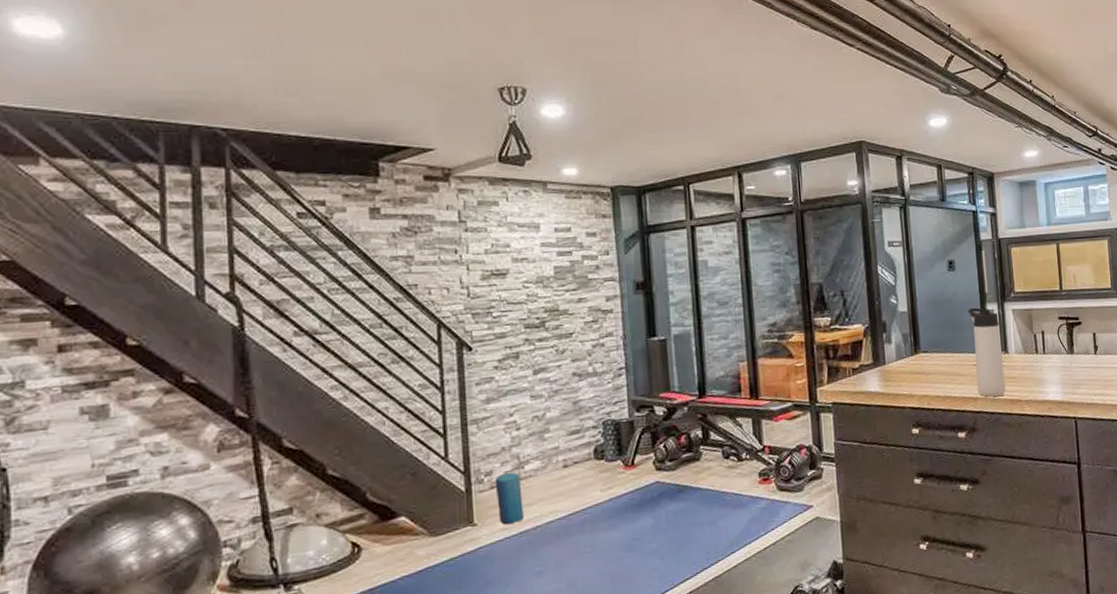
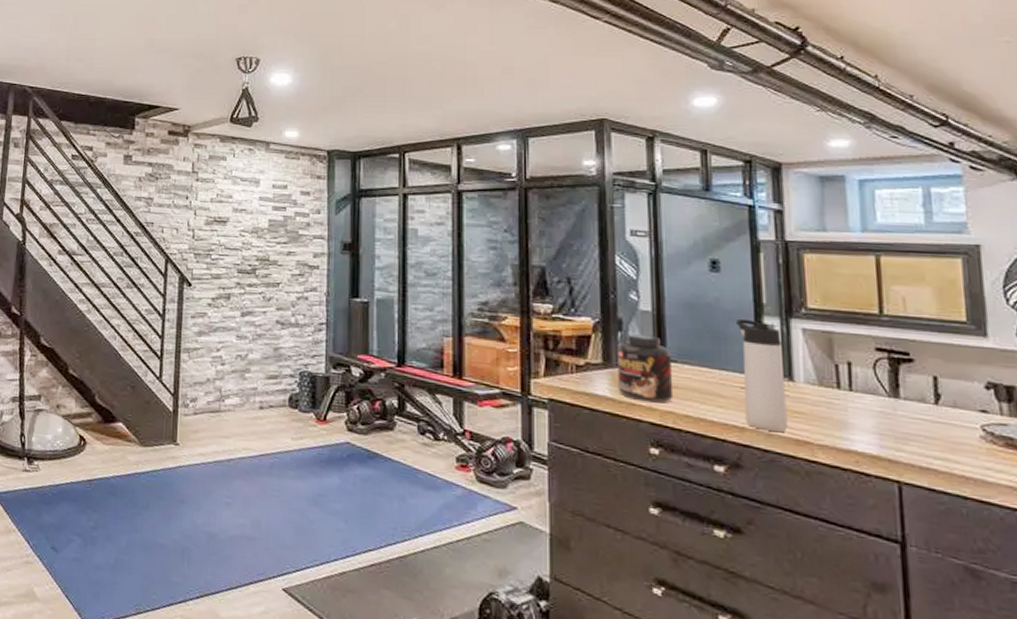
foam roller: present [495,472,524,525] -> none [198,402,221,452]
protein powder: none [883,332,927,391] -> present [617,334,674,403]

